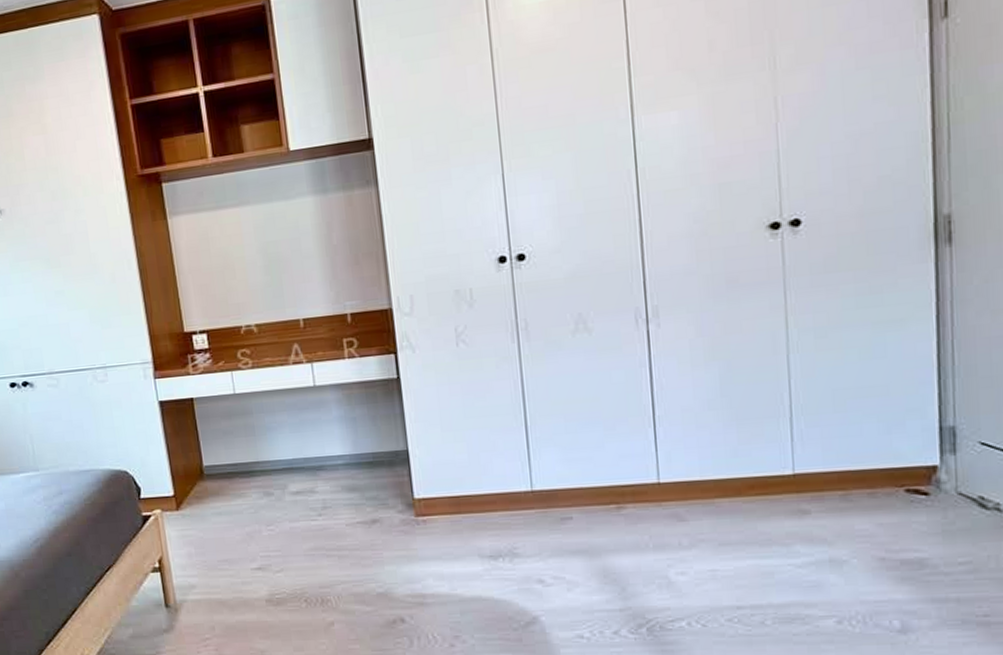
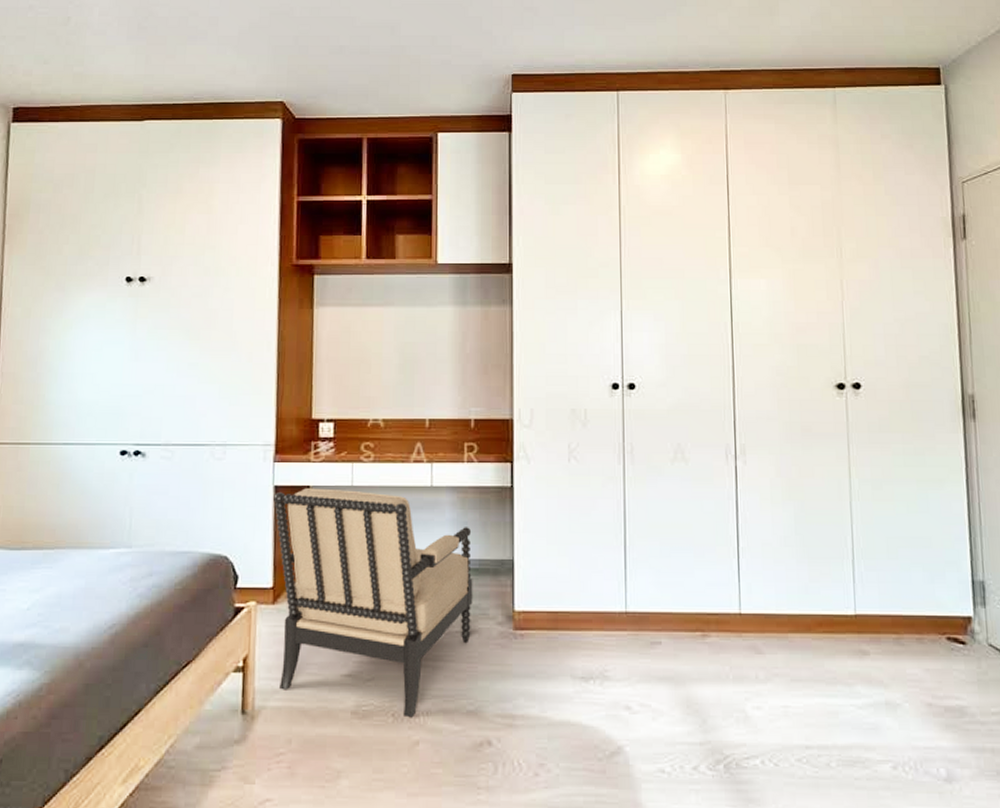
chair: none [160,398,373,602] -> present [273,488,473,718]

